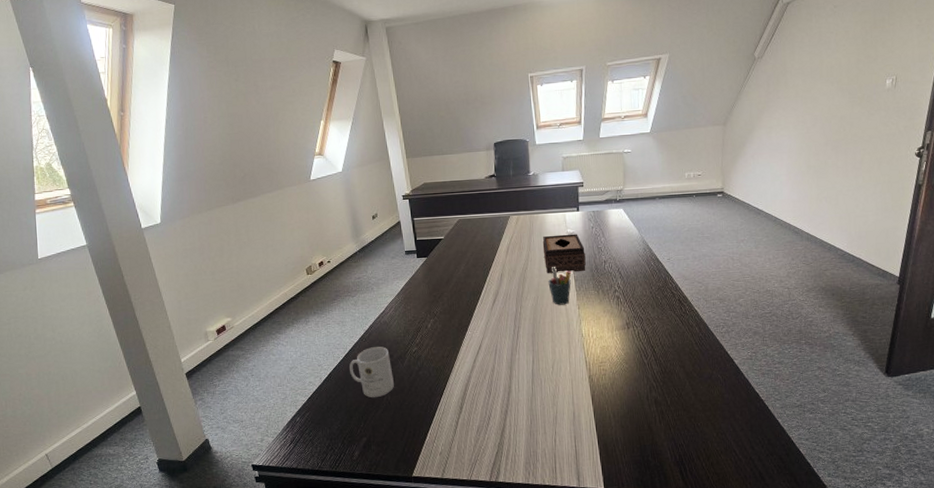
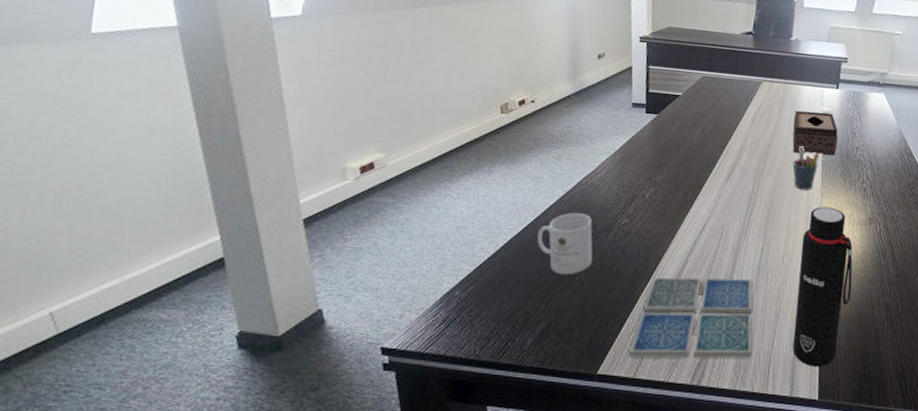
drink coaster: none [435,387,538,460] -> present [628,277,753,358]
water bottle: none [567,317,620,460] -> present [793,207,853,367]

